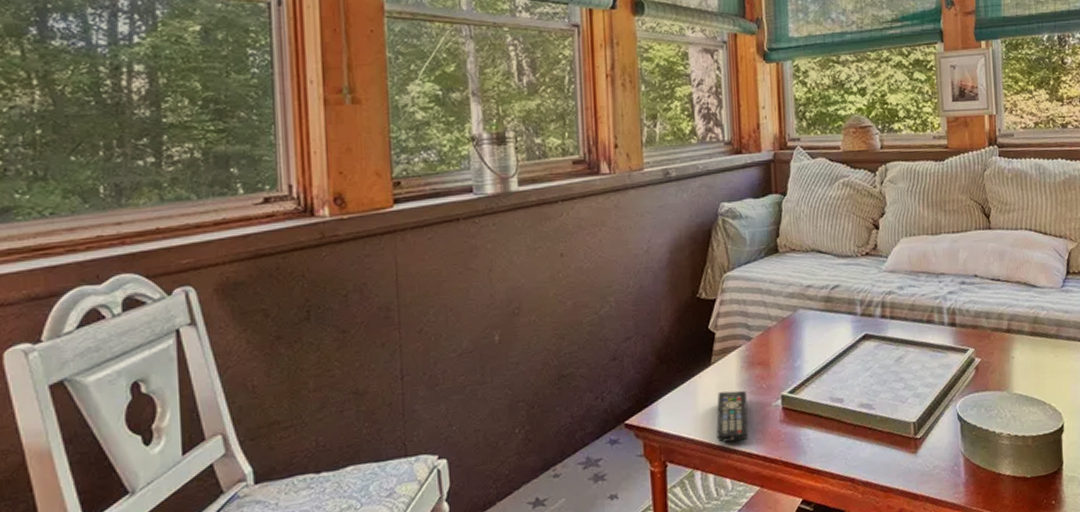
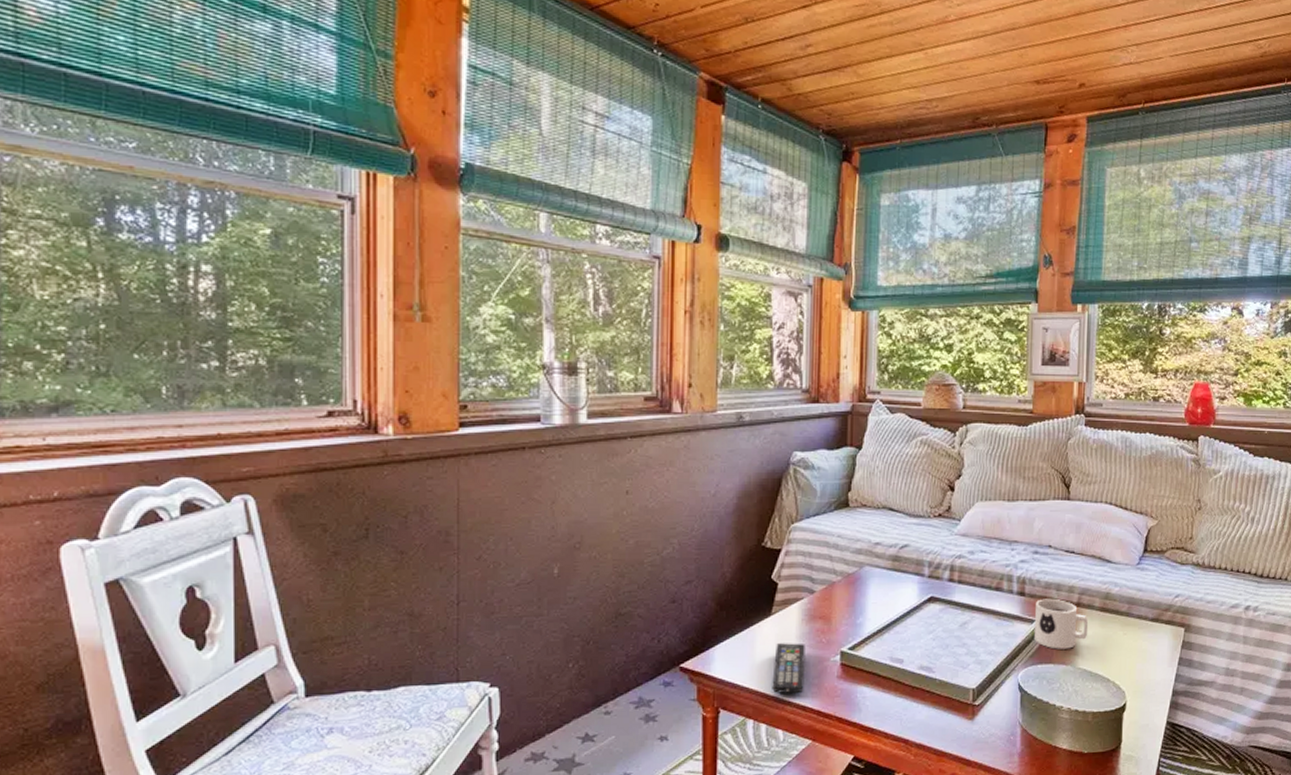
mug: none [967,327,1021,377] -> present [1033,598,1089,649]

